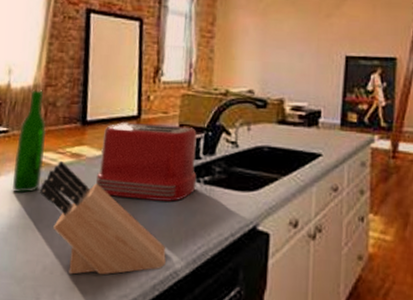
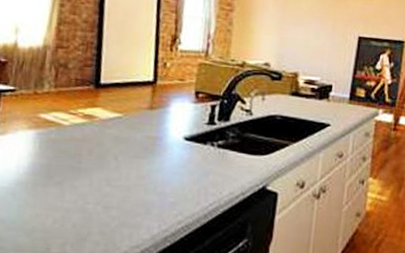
wine bottle: present [12,90,47,194] -> none [20,50,57,151]
knife block: present [40,160,166,275] -> none [50,121,178,228]
toaster: present [96,121,197,202] -> none [109,86,213,163]

